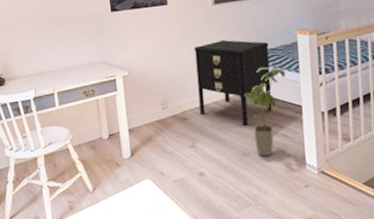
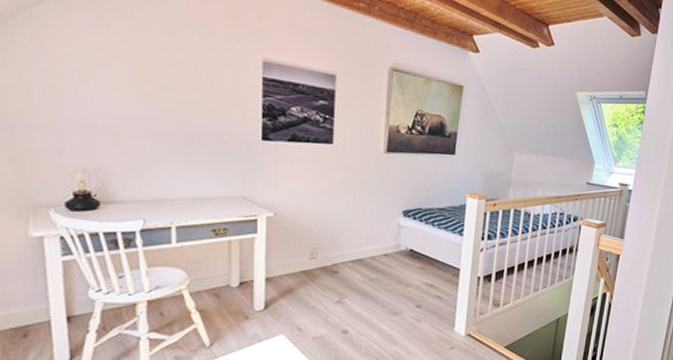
nightstand: present [193,39,272,126] -> none [352,191,437,284]
house plant: present [244,66,285,157] -> none [403,225,449,317]

